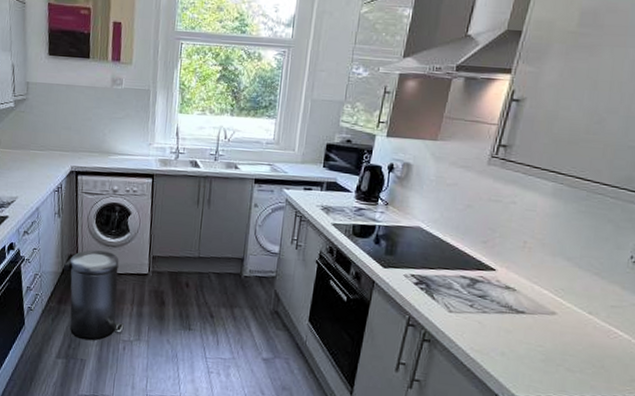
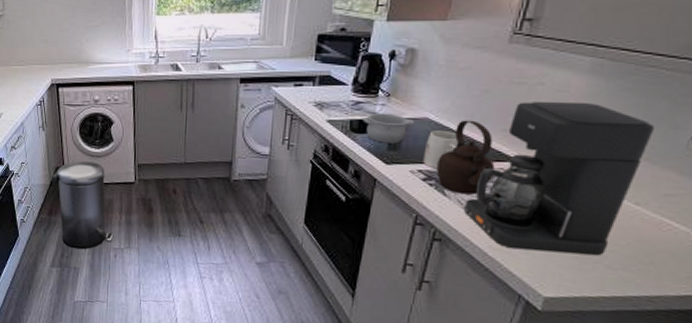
cooking pot: none [364,219,409,249] -> present [362,112,415,144]
mug: none [415,239,446,274] -> present [423,131,458,169]
teapot: none [427,230,476,300] -> present [436,120,495,195]
coffee maker: none [449,217,603,360] -> present [463,101,656,256]

